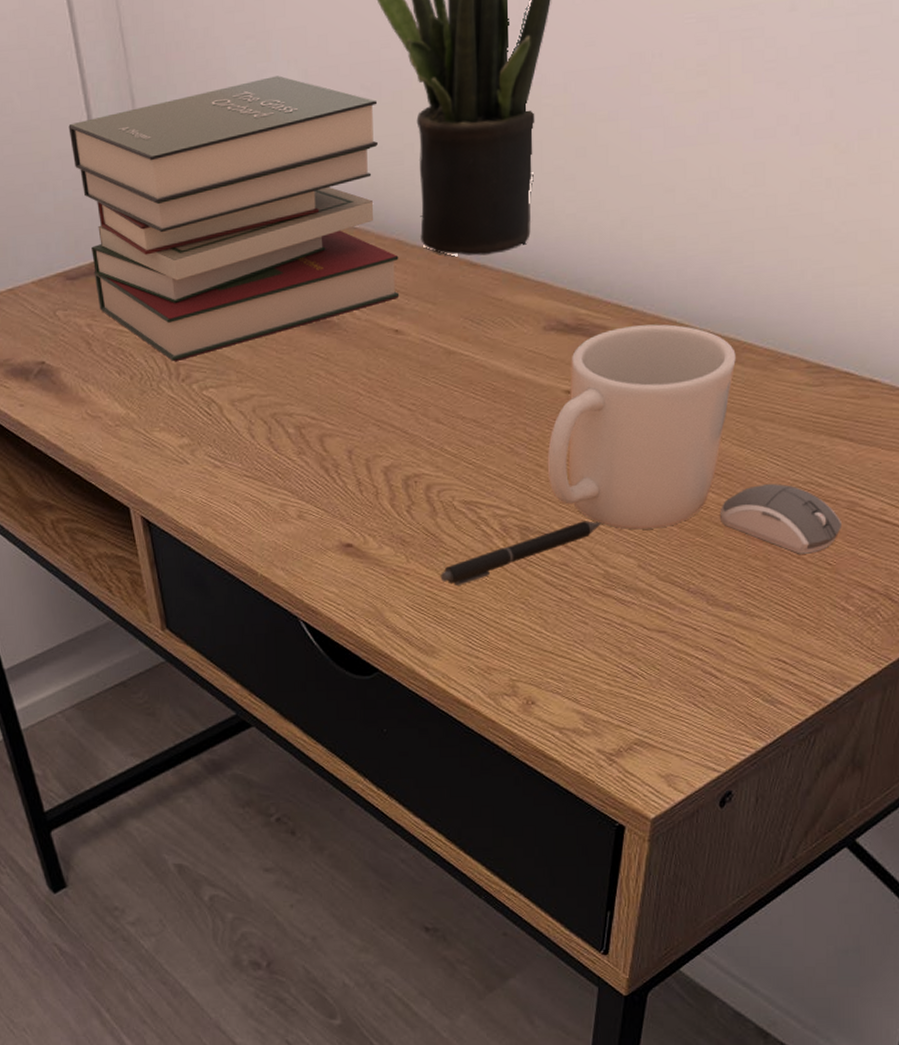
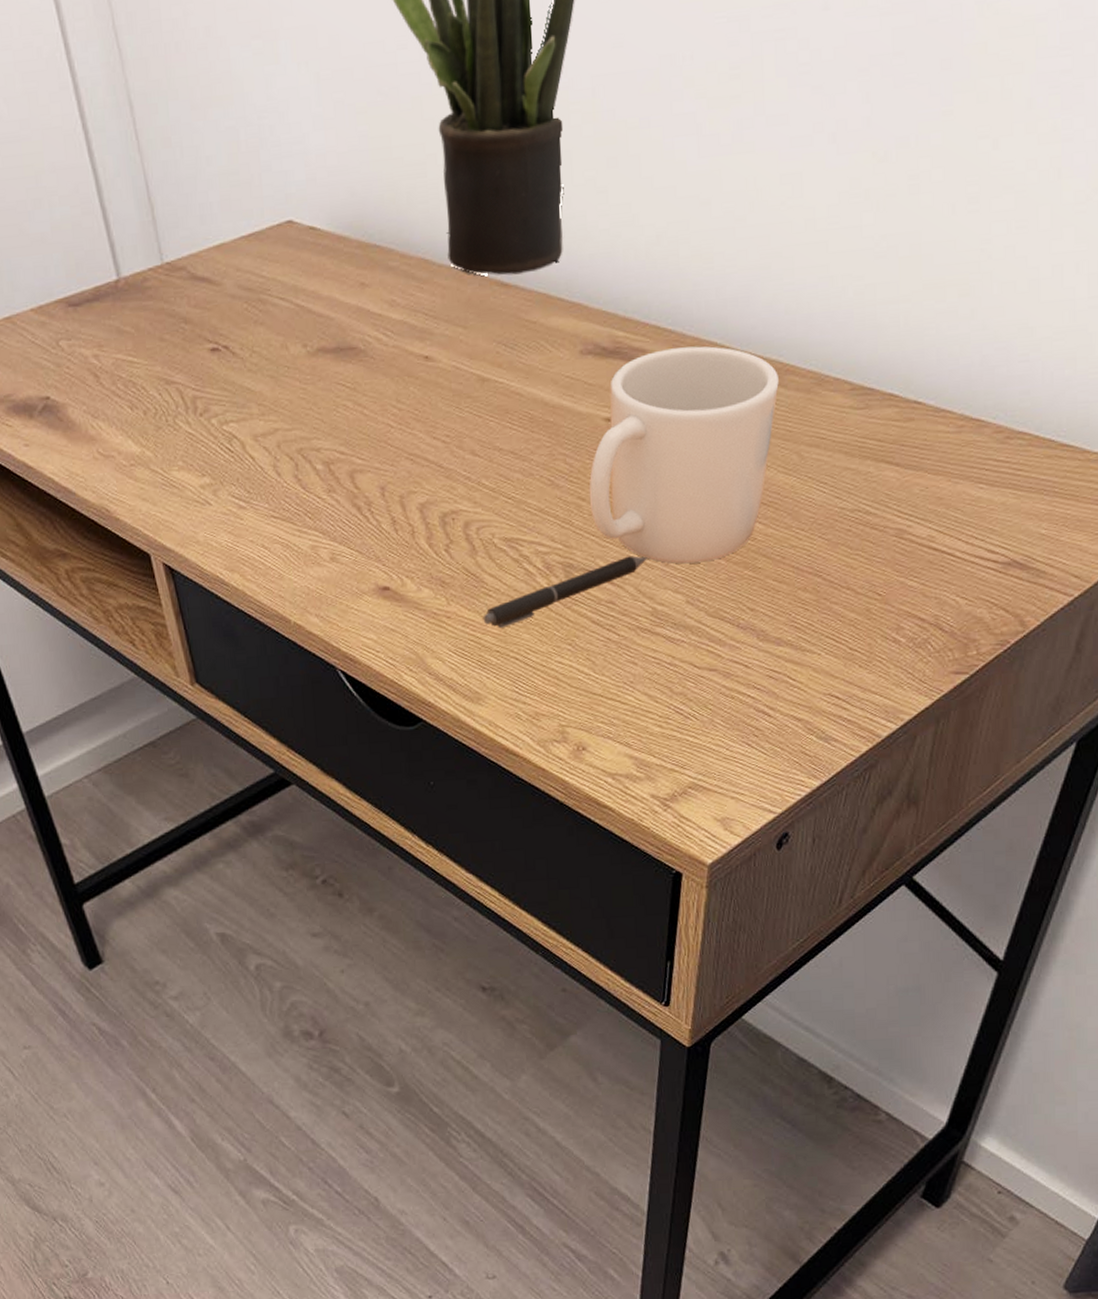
books: present [68,75,400,362] -> none [62,79,428,395]
computer mouse: present [720,484,841,554] -> none [768,512,890,585]

